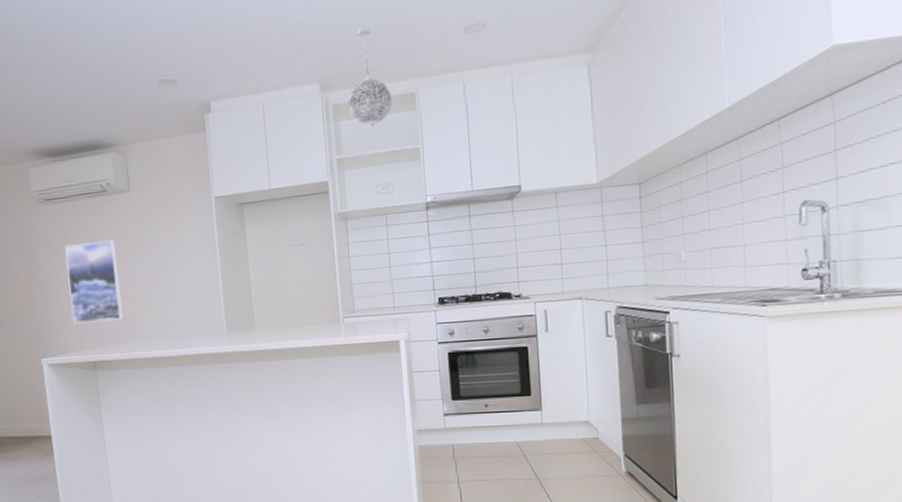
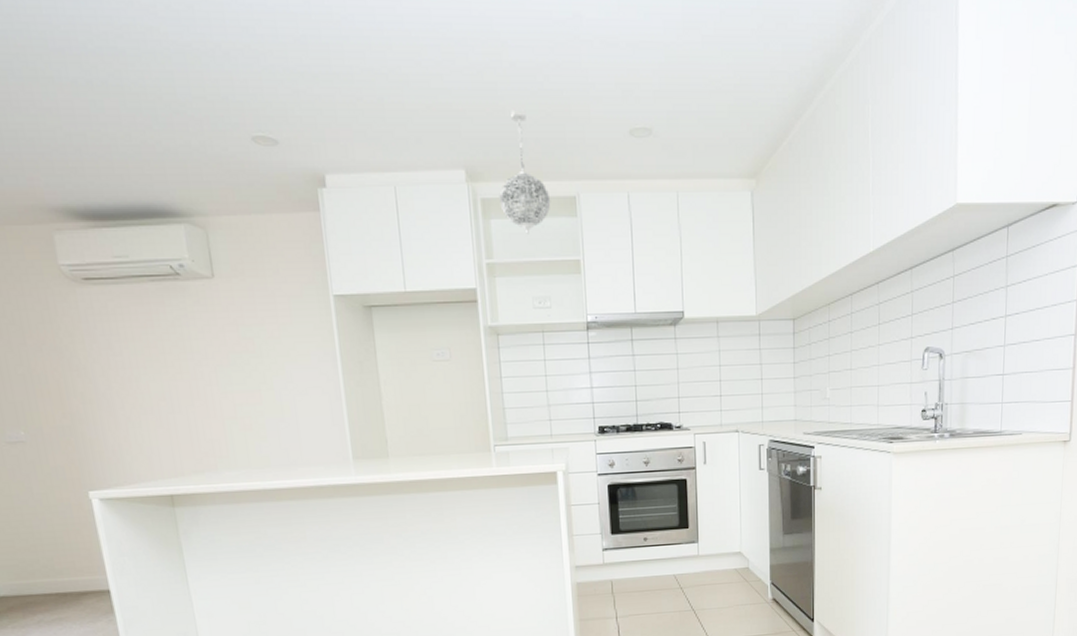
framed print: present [65,239,123,324] -> none [118,339,210,447]

